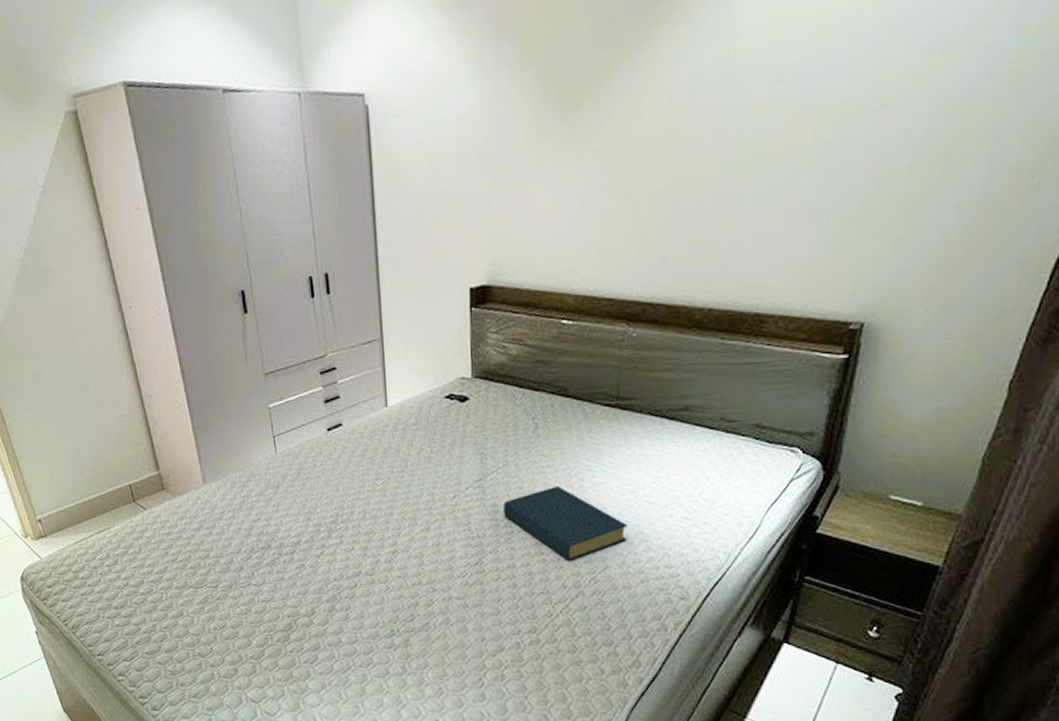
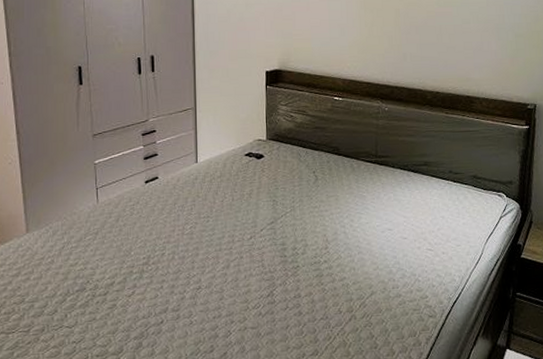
hardback book: present [503,485,628,561] -> none [291,226,388,289]

